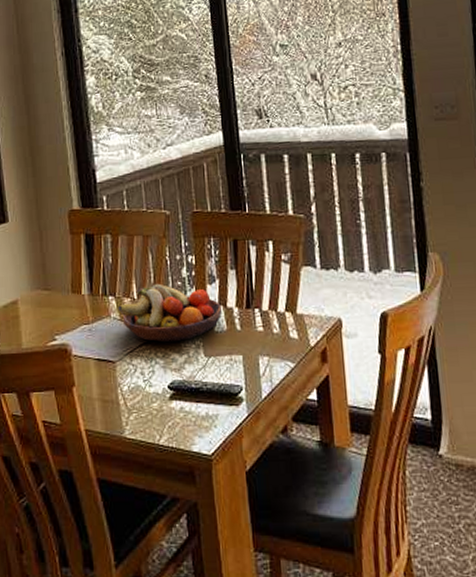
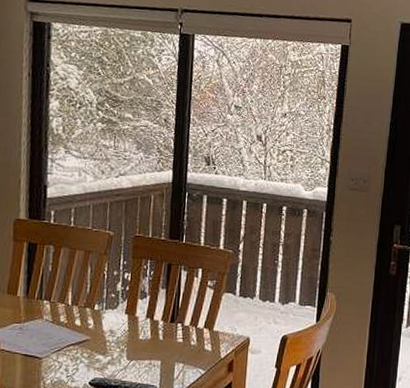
fruit bowl: present [118,283,222,343] -> none [51,294,148,346]

